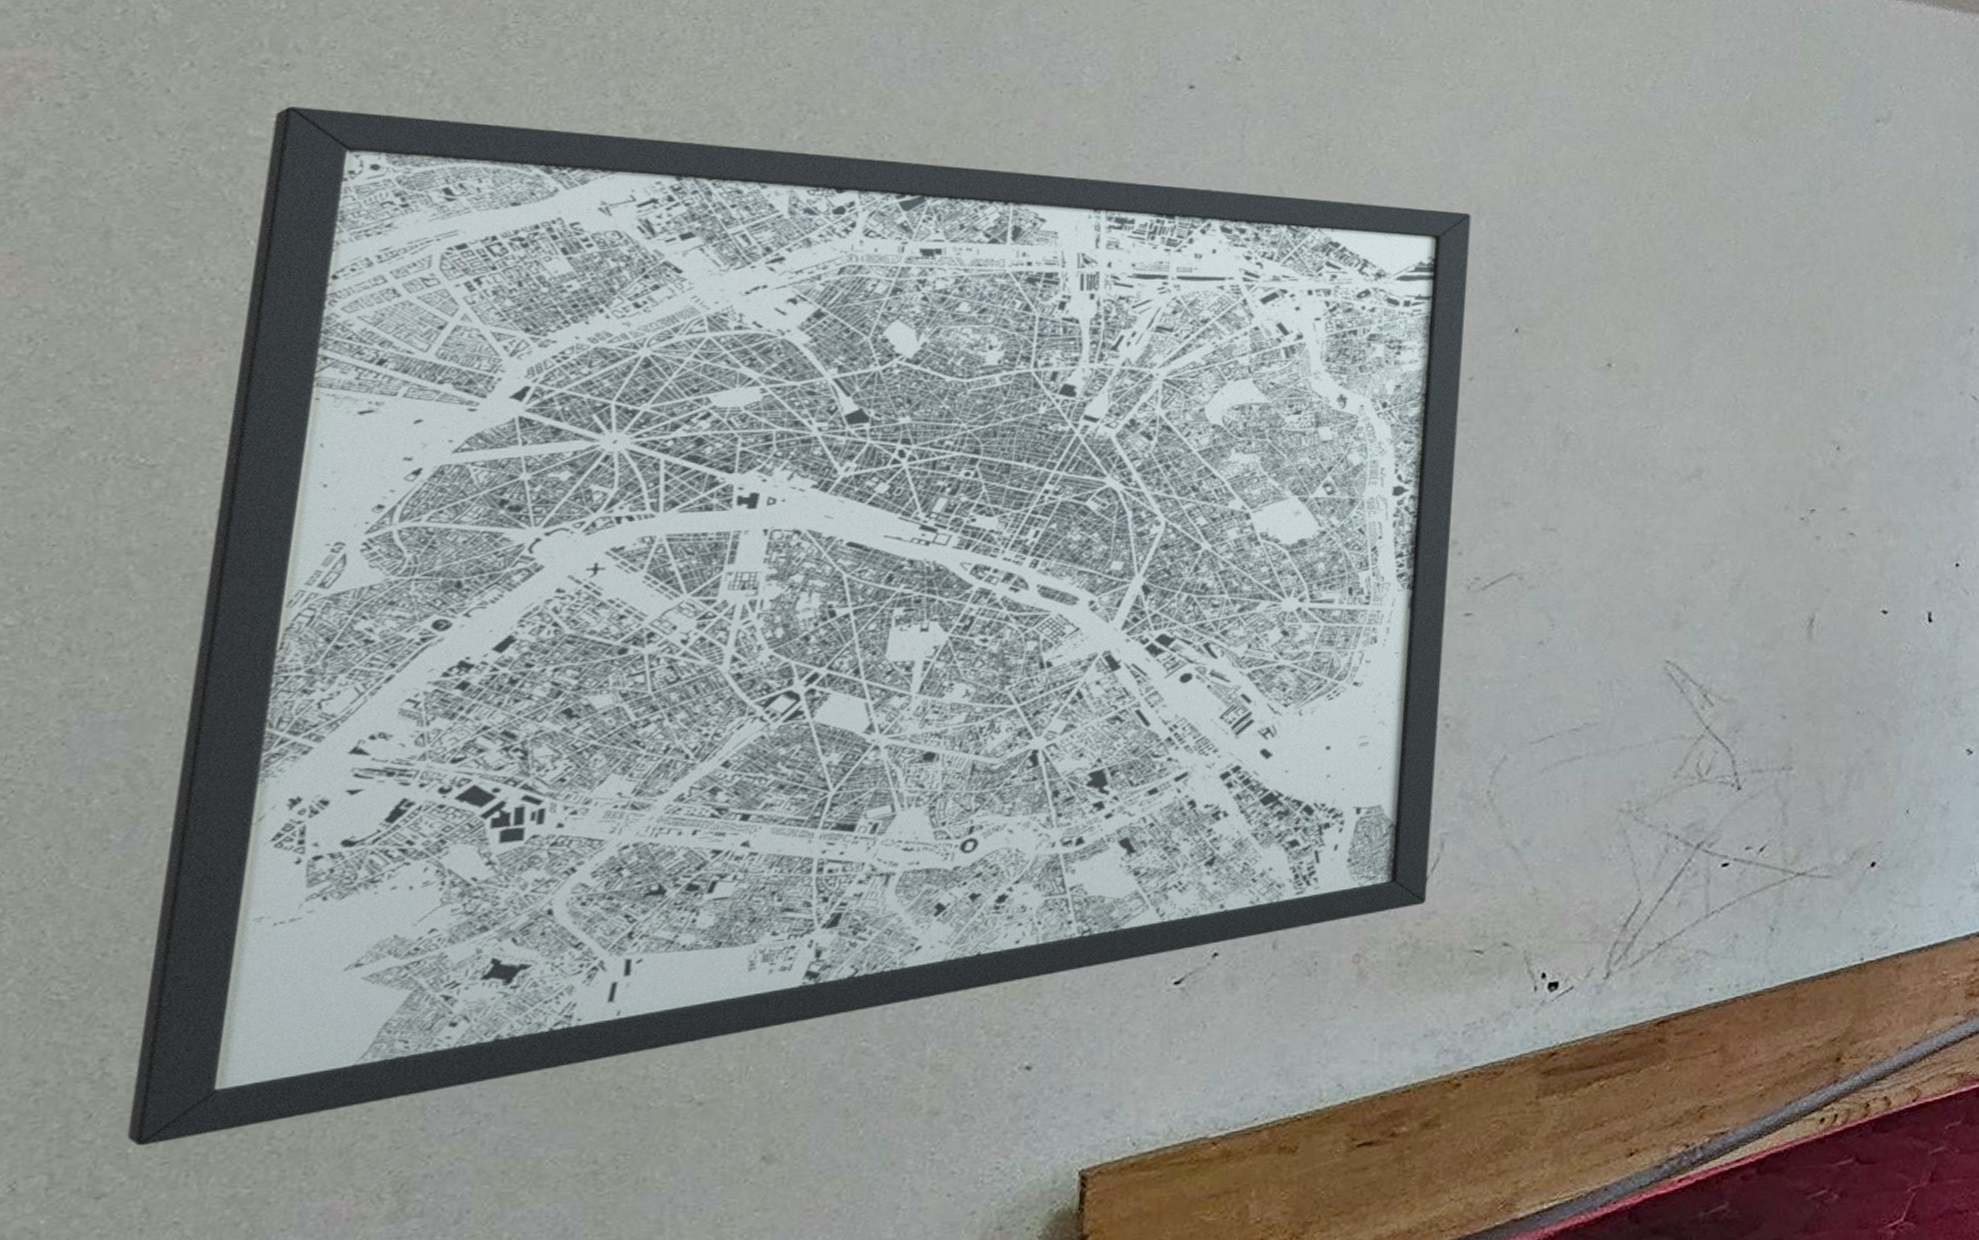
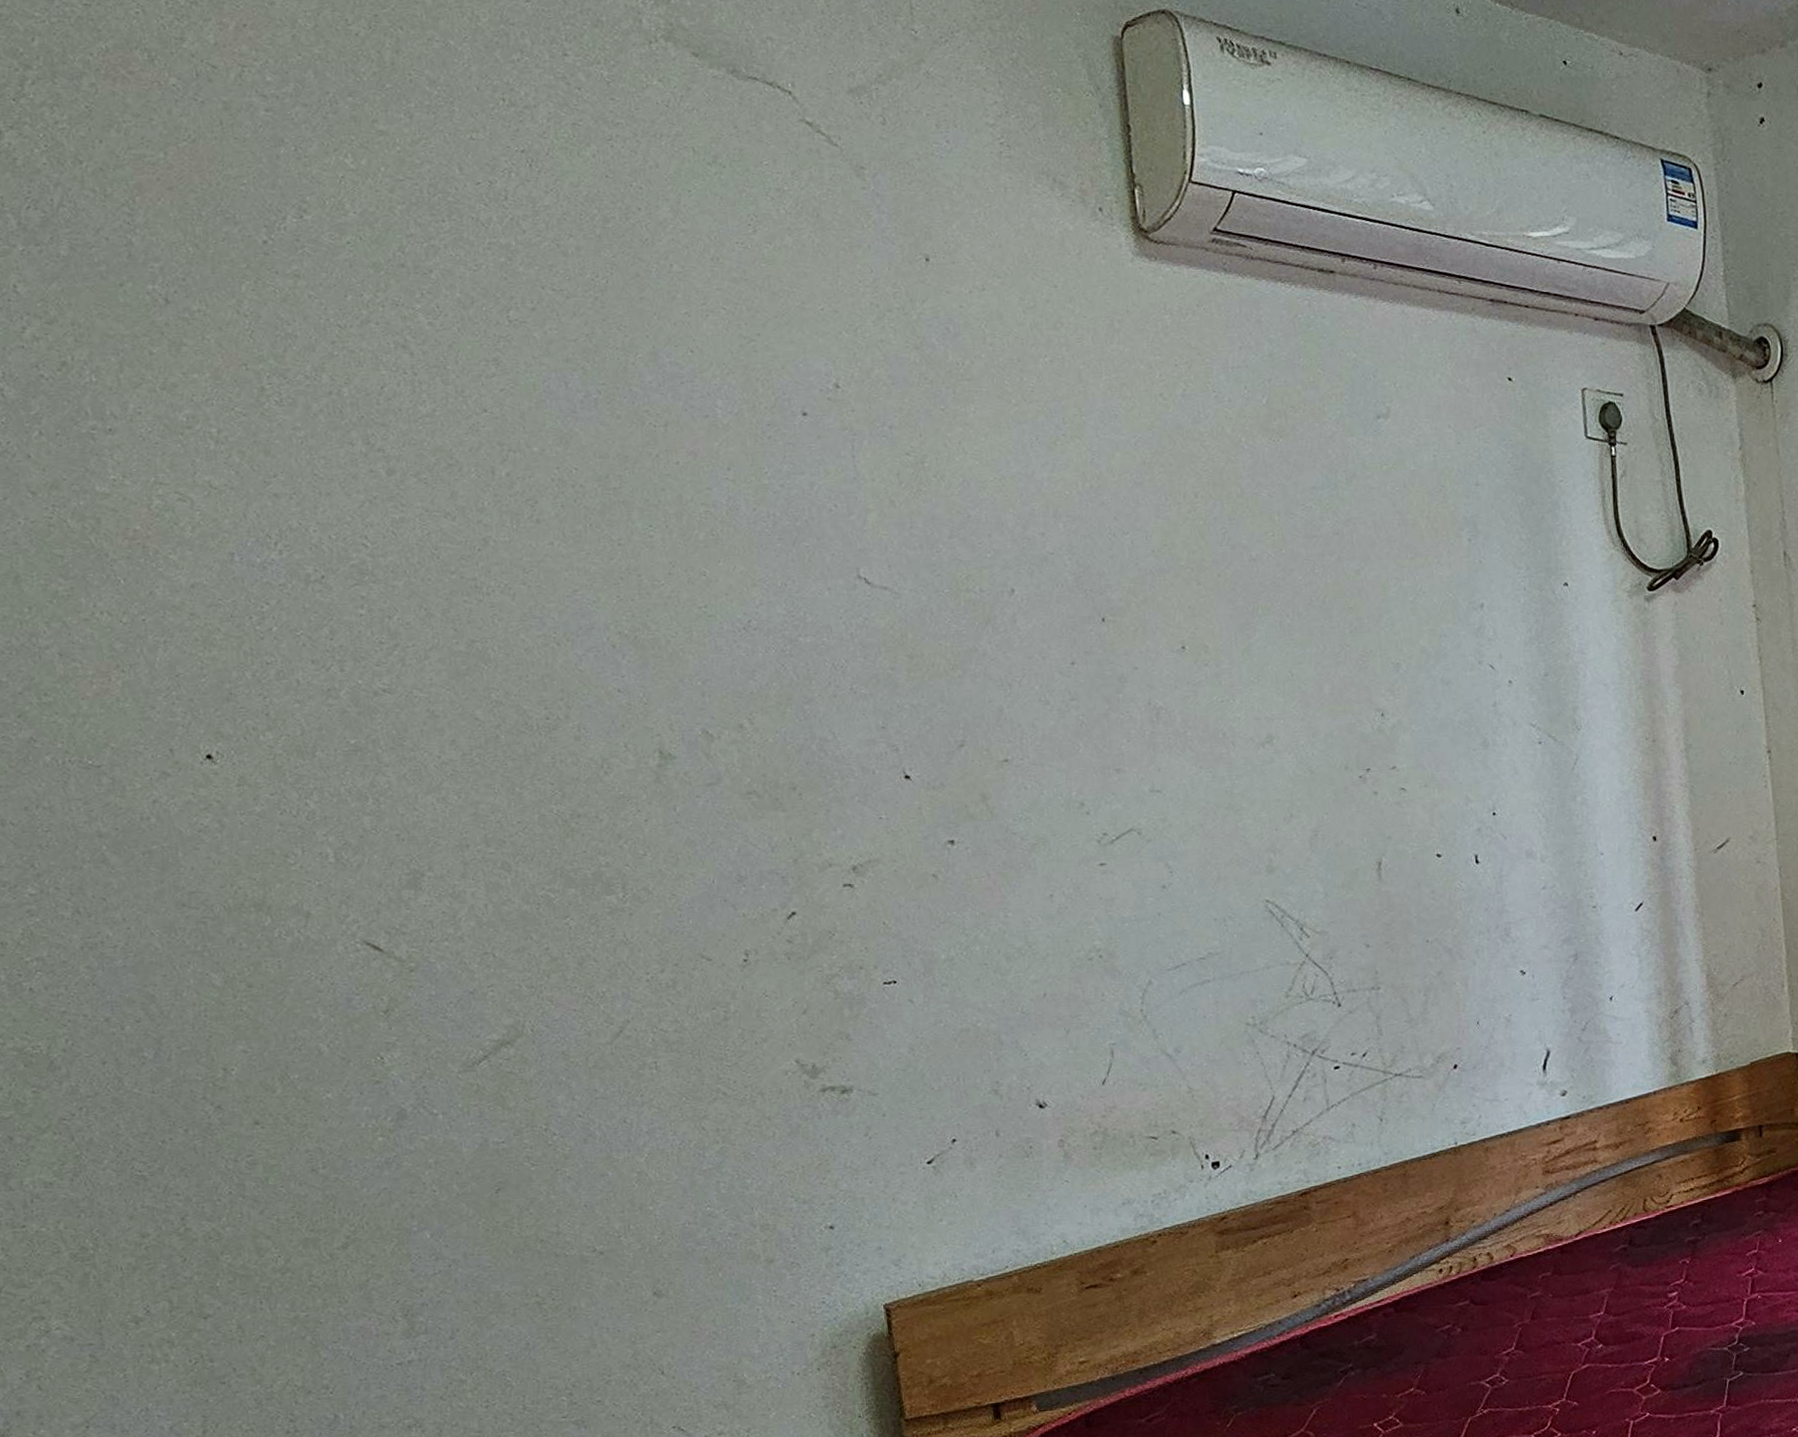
wall art: present [126,107,1471,1147] -> none [112,465,1107,1282]

